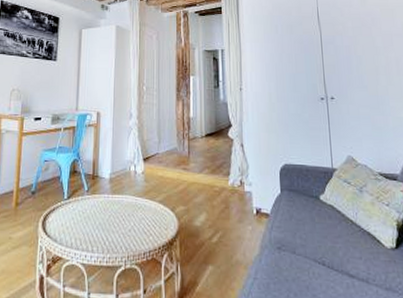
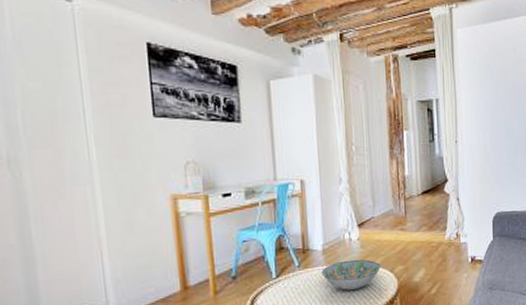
decorative bowl: none [106,192,162,223] -> present [321,259,381,290]

